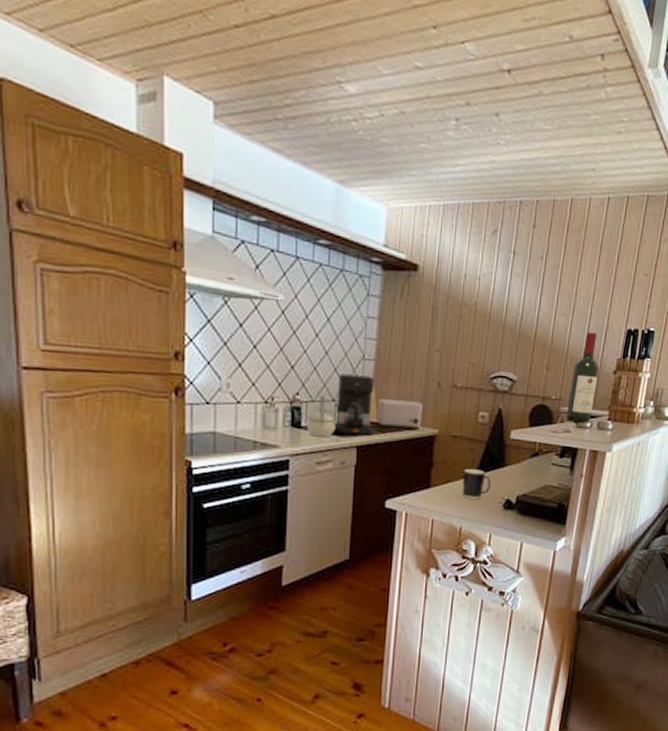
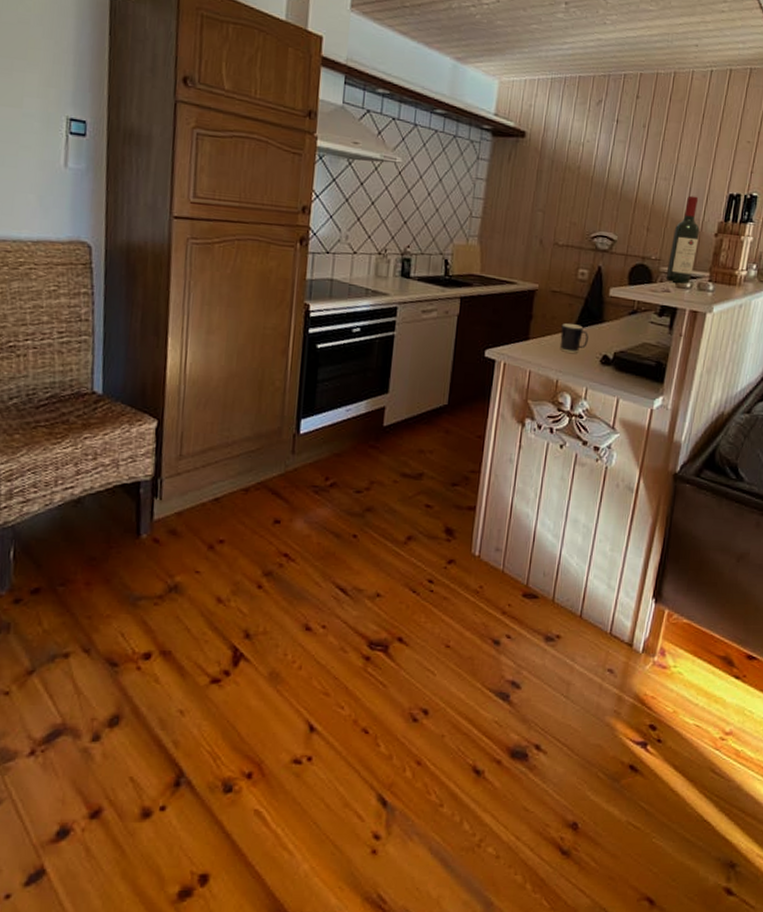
kettle: present [307,396,336,438] -> none [415,250,442,288]
coffee maker: present [334,373,375,435] -> none [440,229,480,288]
toaster: present [377,399,424,429] -> none [481,254,526,284]

